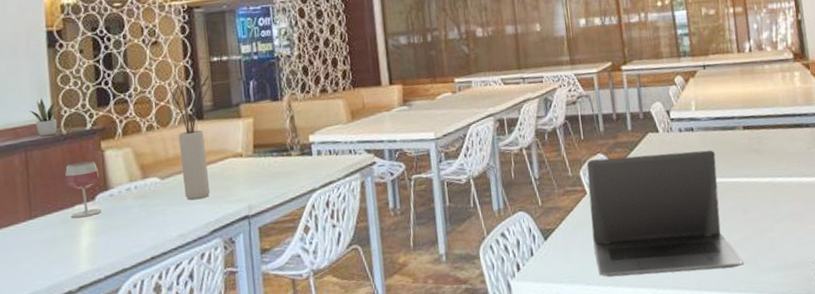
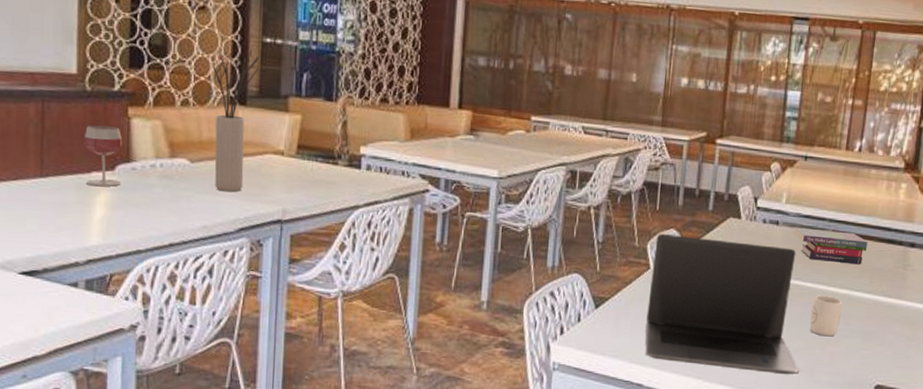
potted plant: present [30,97,60,137] -> none [52,44,86,90]
books: none [707,125,778,156] -> present [792,227,868,265]
mug: none [741,186,770,225] -> present [810,295,843,337]

